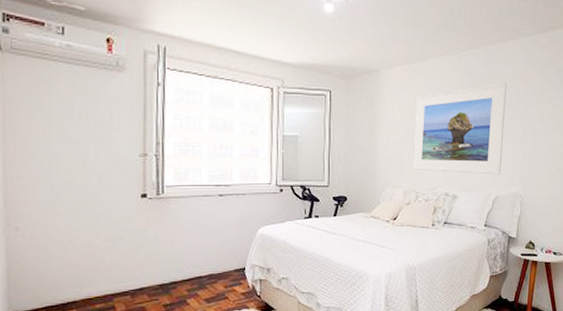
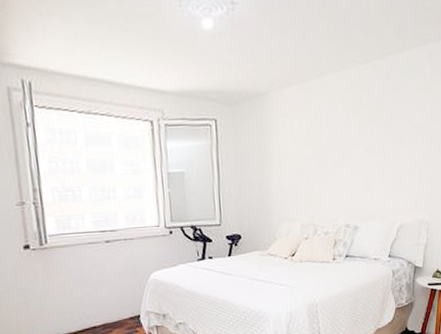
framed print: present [412,83,507,175] -> none [308,98,410,202]

